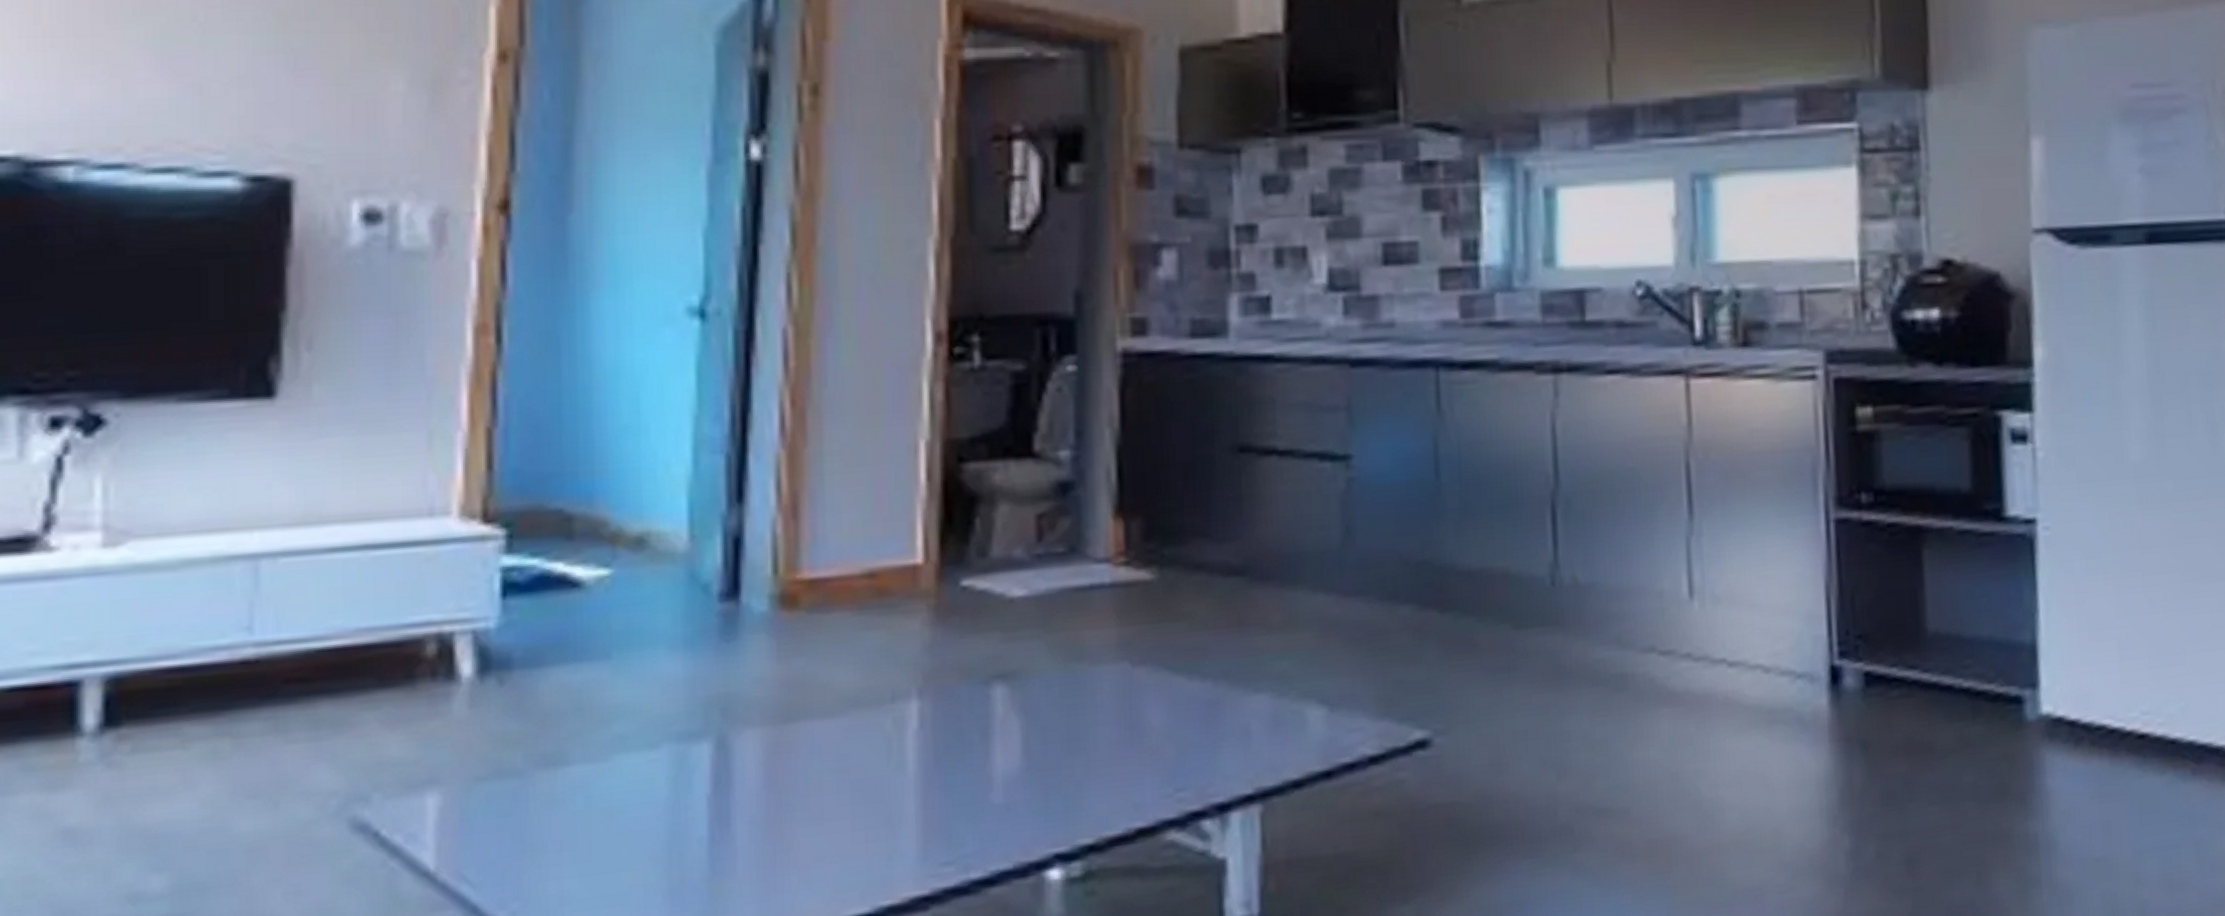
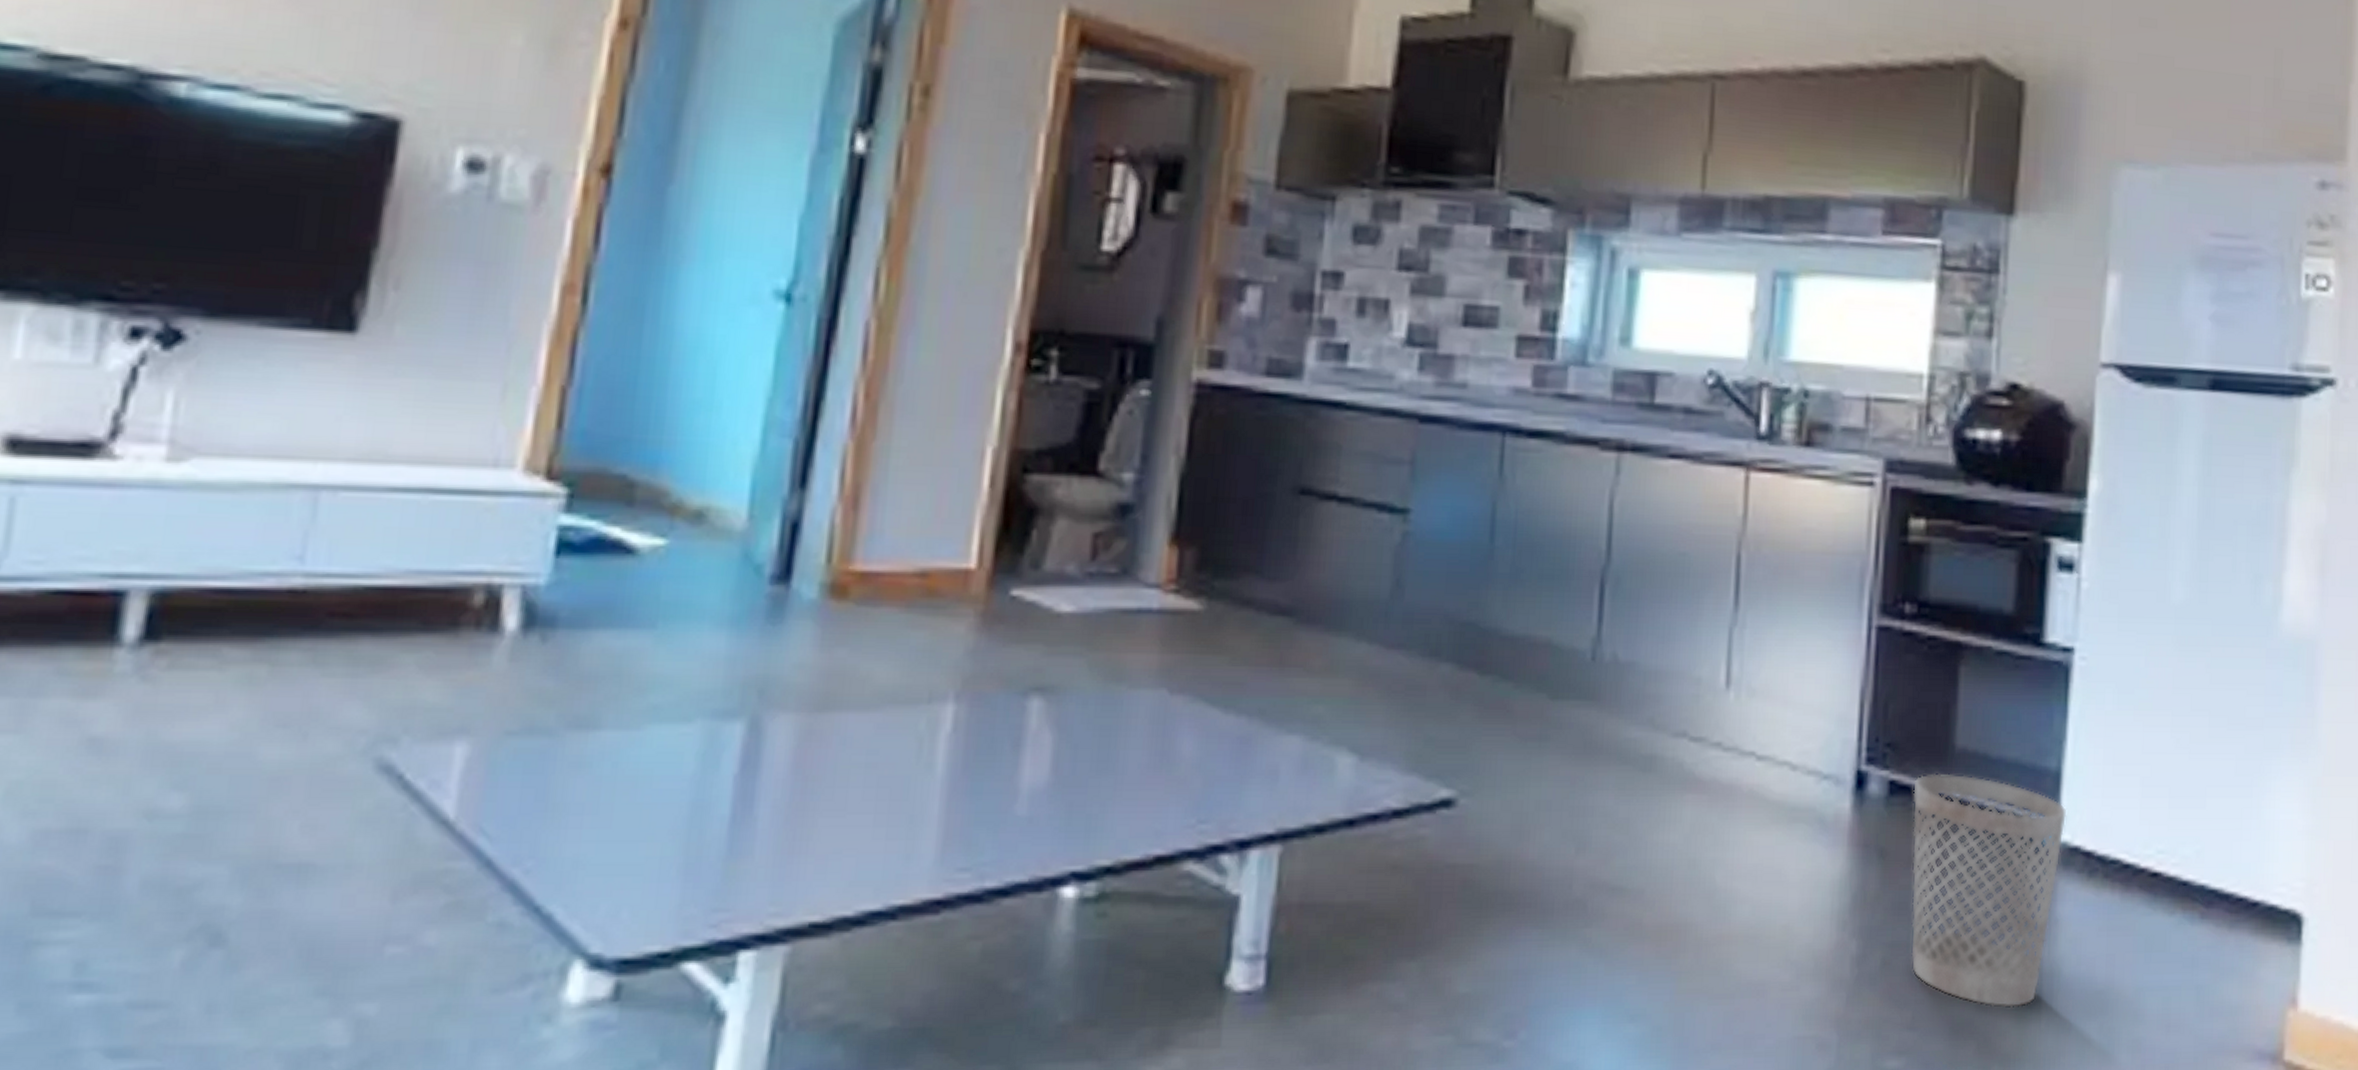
wastebasket: none [1889,658,2047,887] -> present [1911,773,2067,1008]

